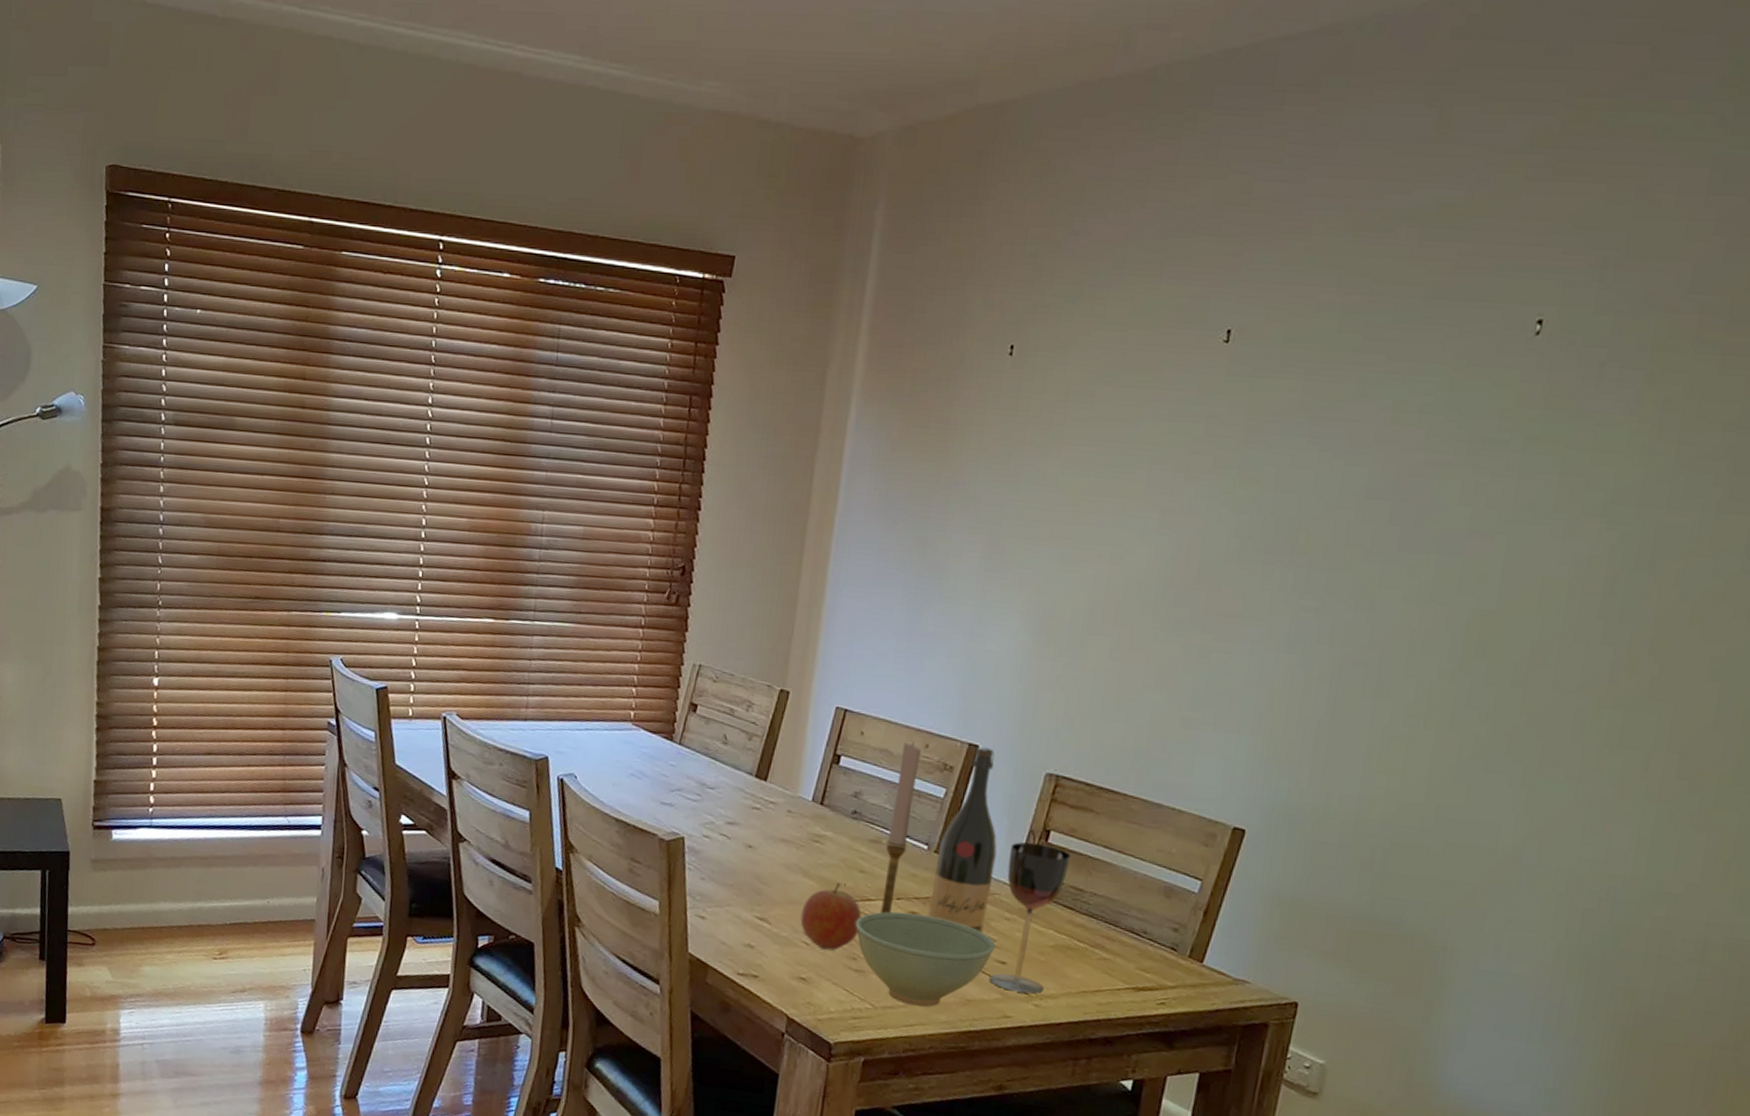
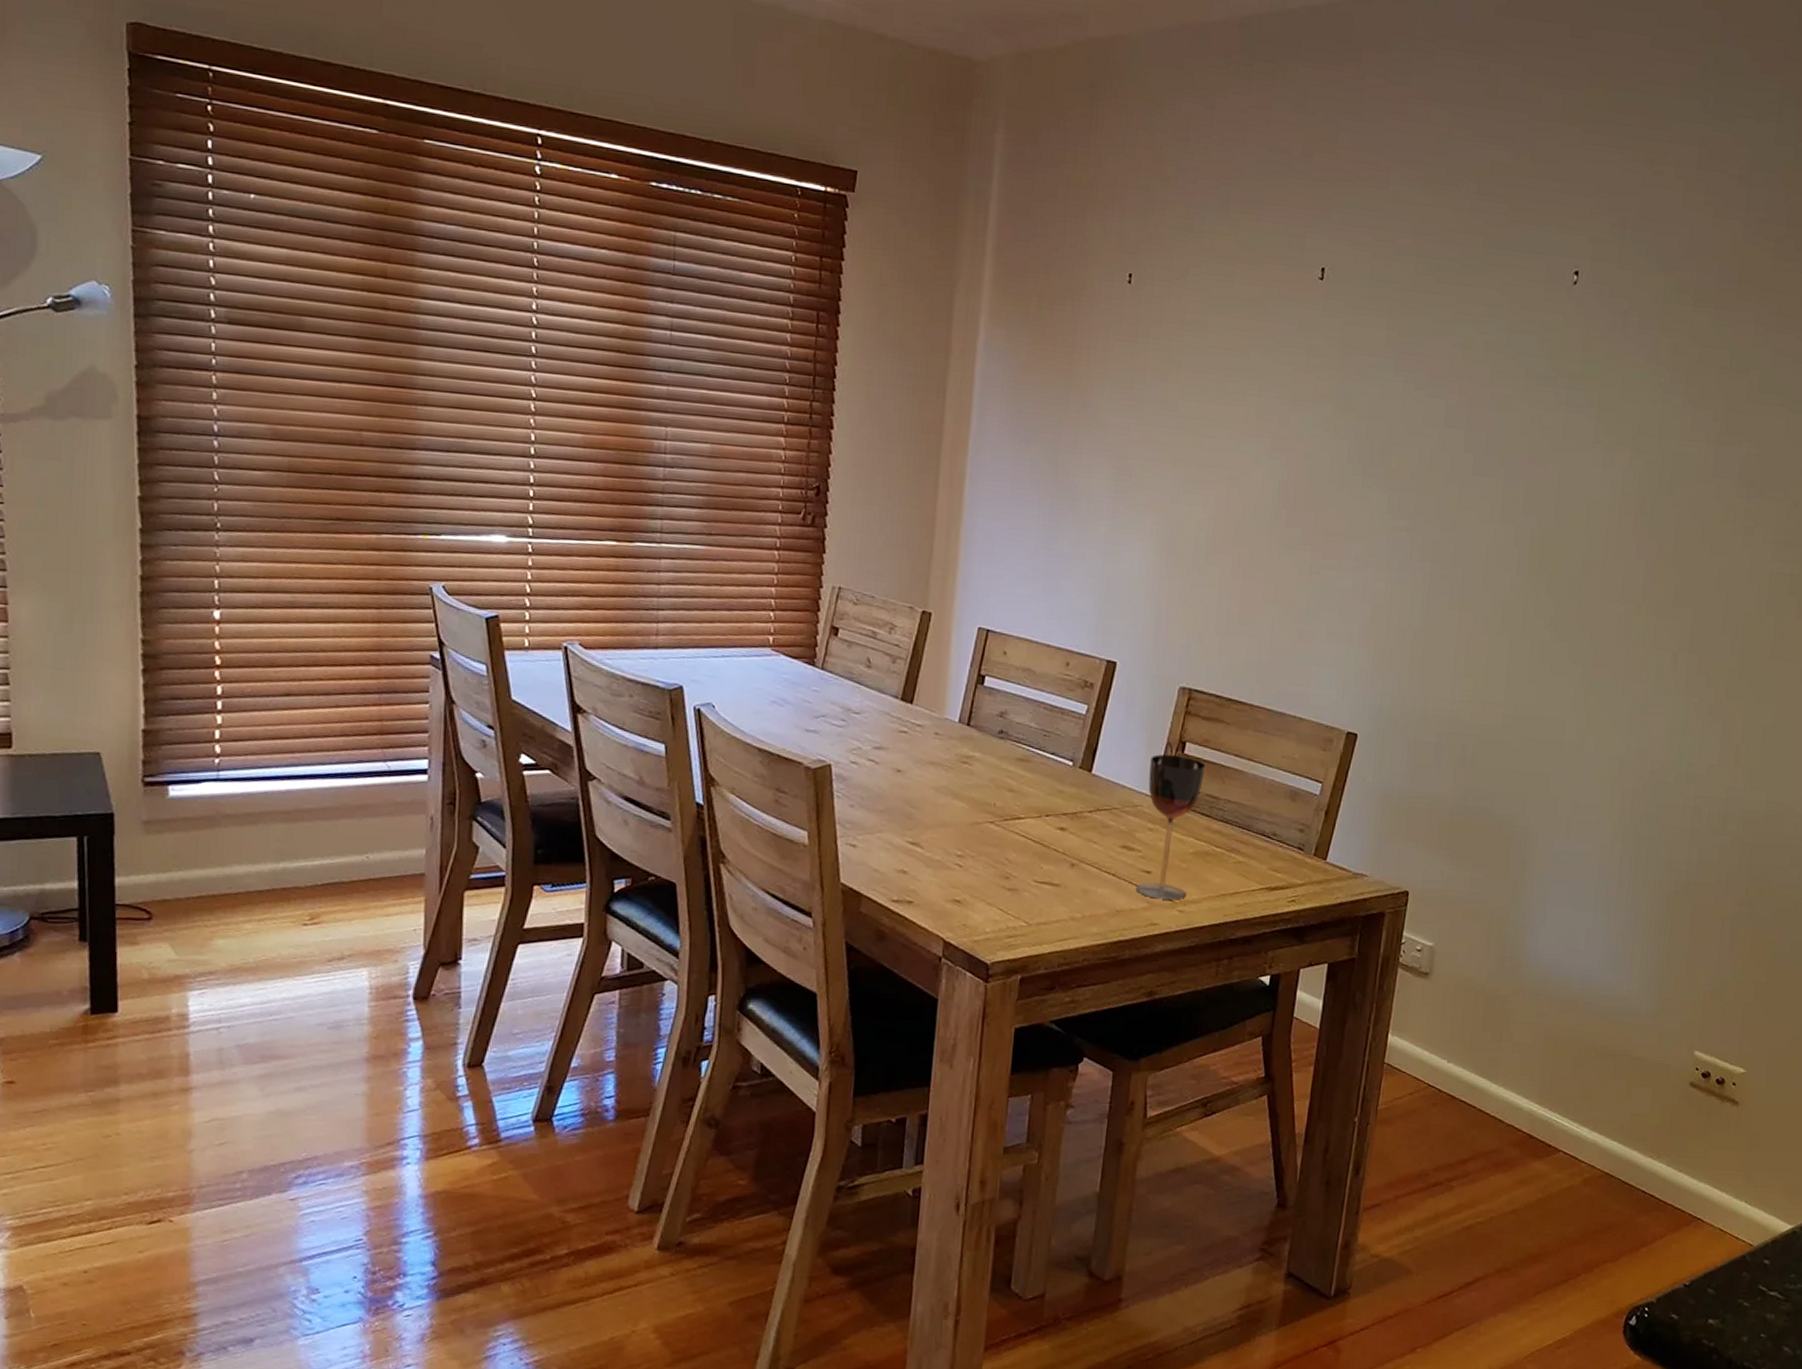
fruit: present [800,883,862,951] -> none [952,803,1013,871]
bowl: present [855,911,996,1007] -> none [1006,828,1141,920]
candlestick: present [880,741,921,914] -> none [1028,659,1062,832]
wine bottle: present [928,747,998,934] -> none [1076,663,1138,845]

